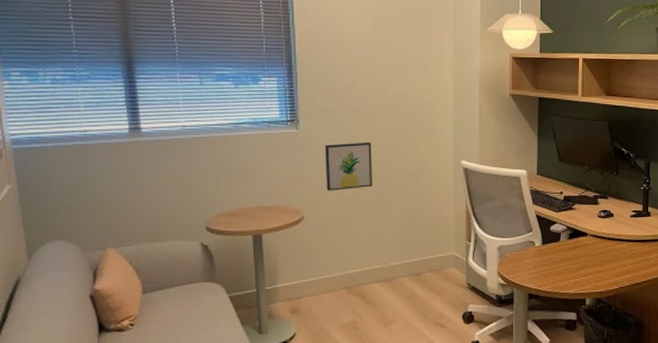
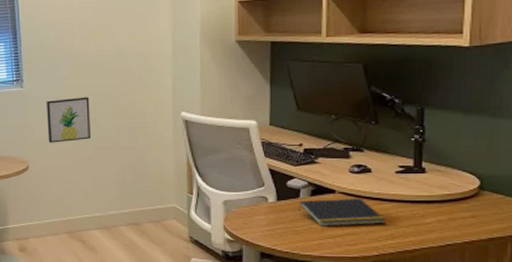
notepad: none [559,239,624,266] -> present [298,198,387,226]

